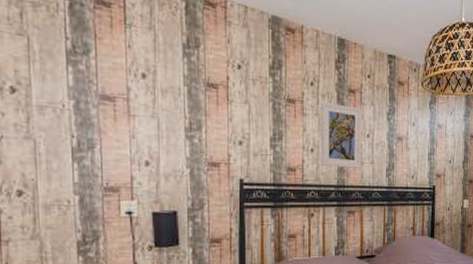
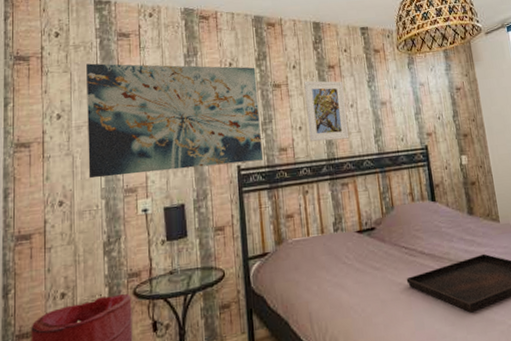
wall art: none [50,30,269,177] -> present [86,63,263,179]

